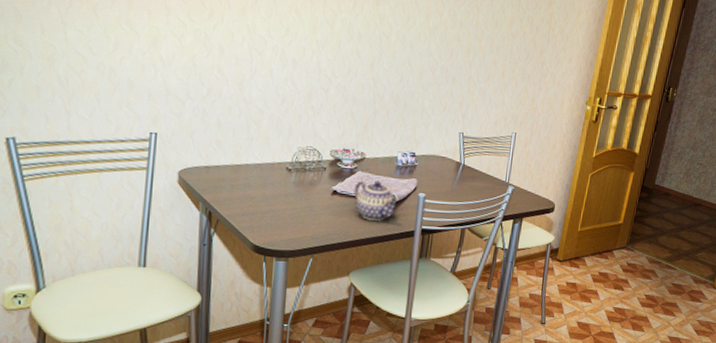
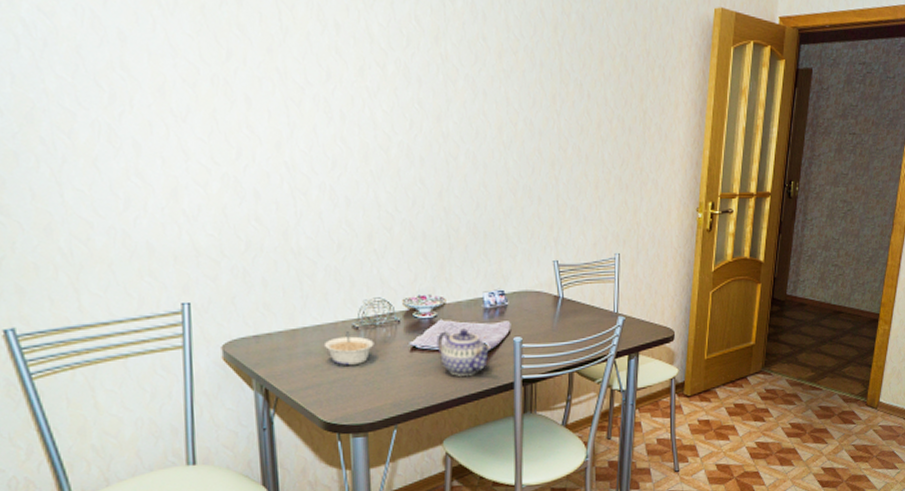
legume: none [261,170,303,200] -> present [323,330,374,365]

